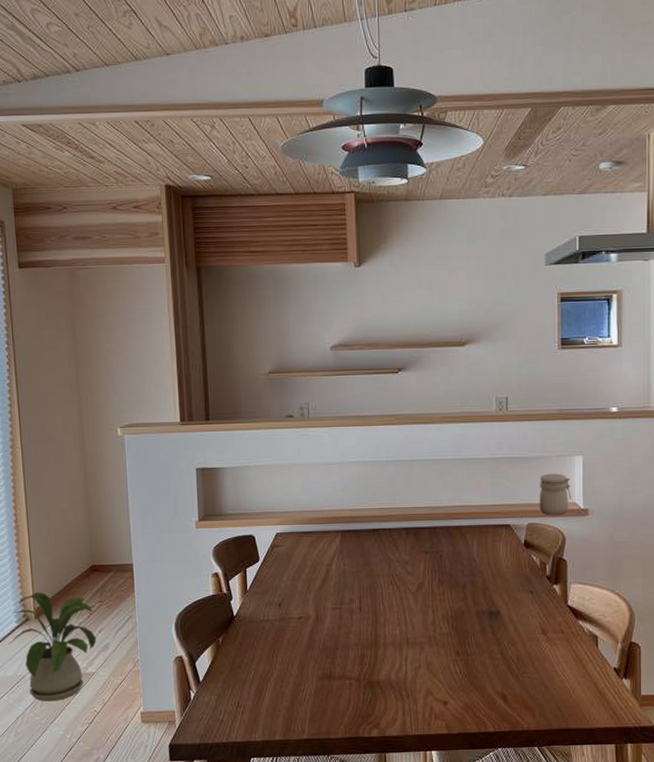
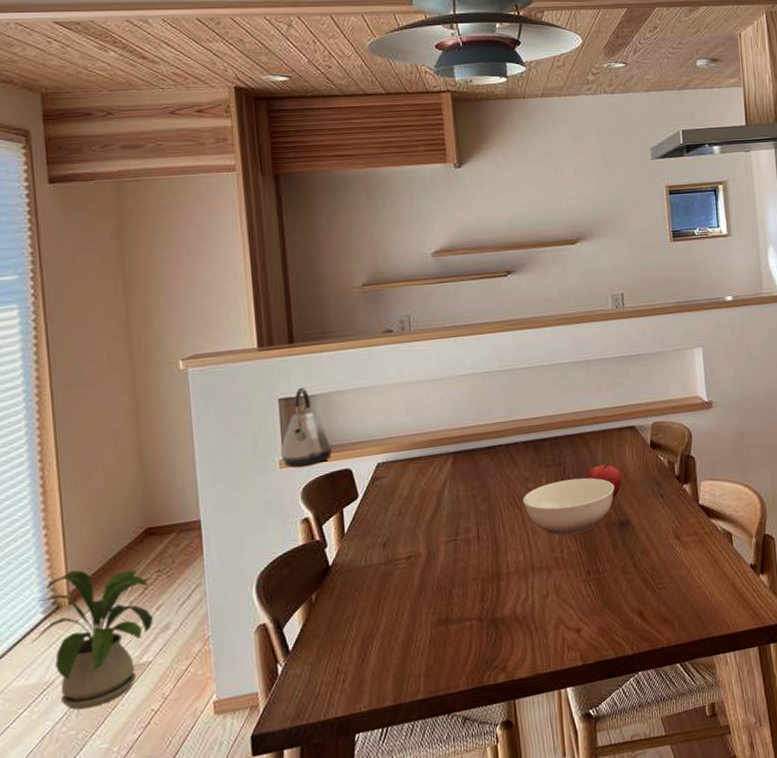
kettle: none [196,460,240,530] -> present [280,387,334,469]
bowl: none [402,567,487,618] -> present [523,478,615,536]
fruit: none [460,555,494,589] -> present [585,461,622,498]
jar: present [539,473,572,516] -> none [661,367,695,413]

